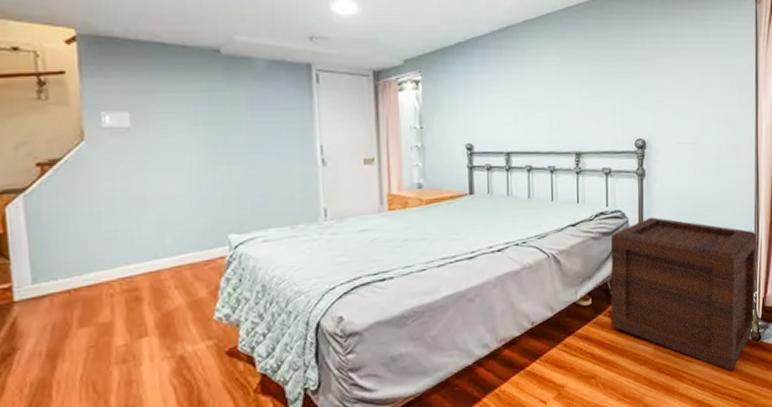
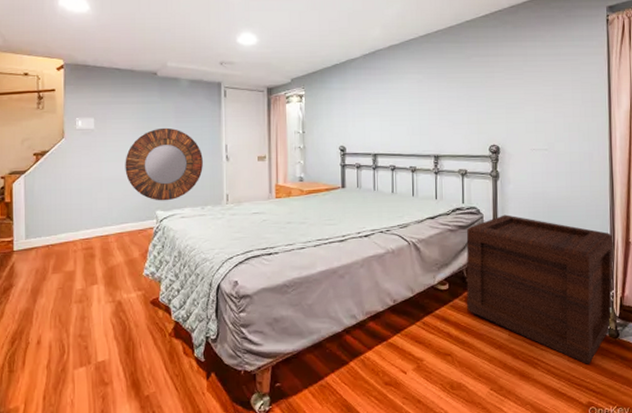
home mirror: none [179,124,291,222] -> present [125,127,203,201]

